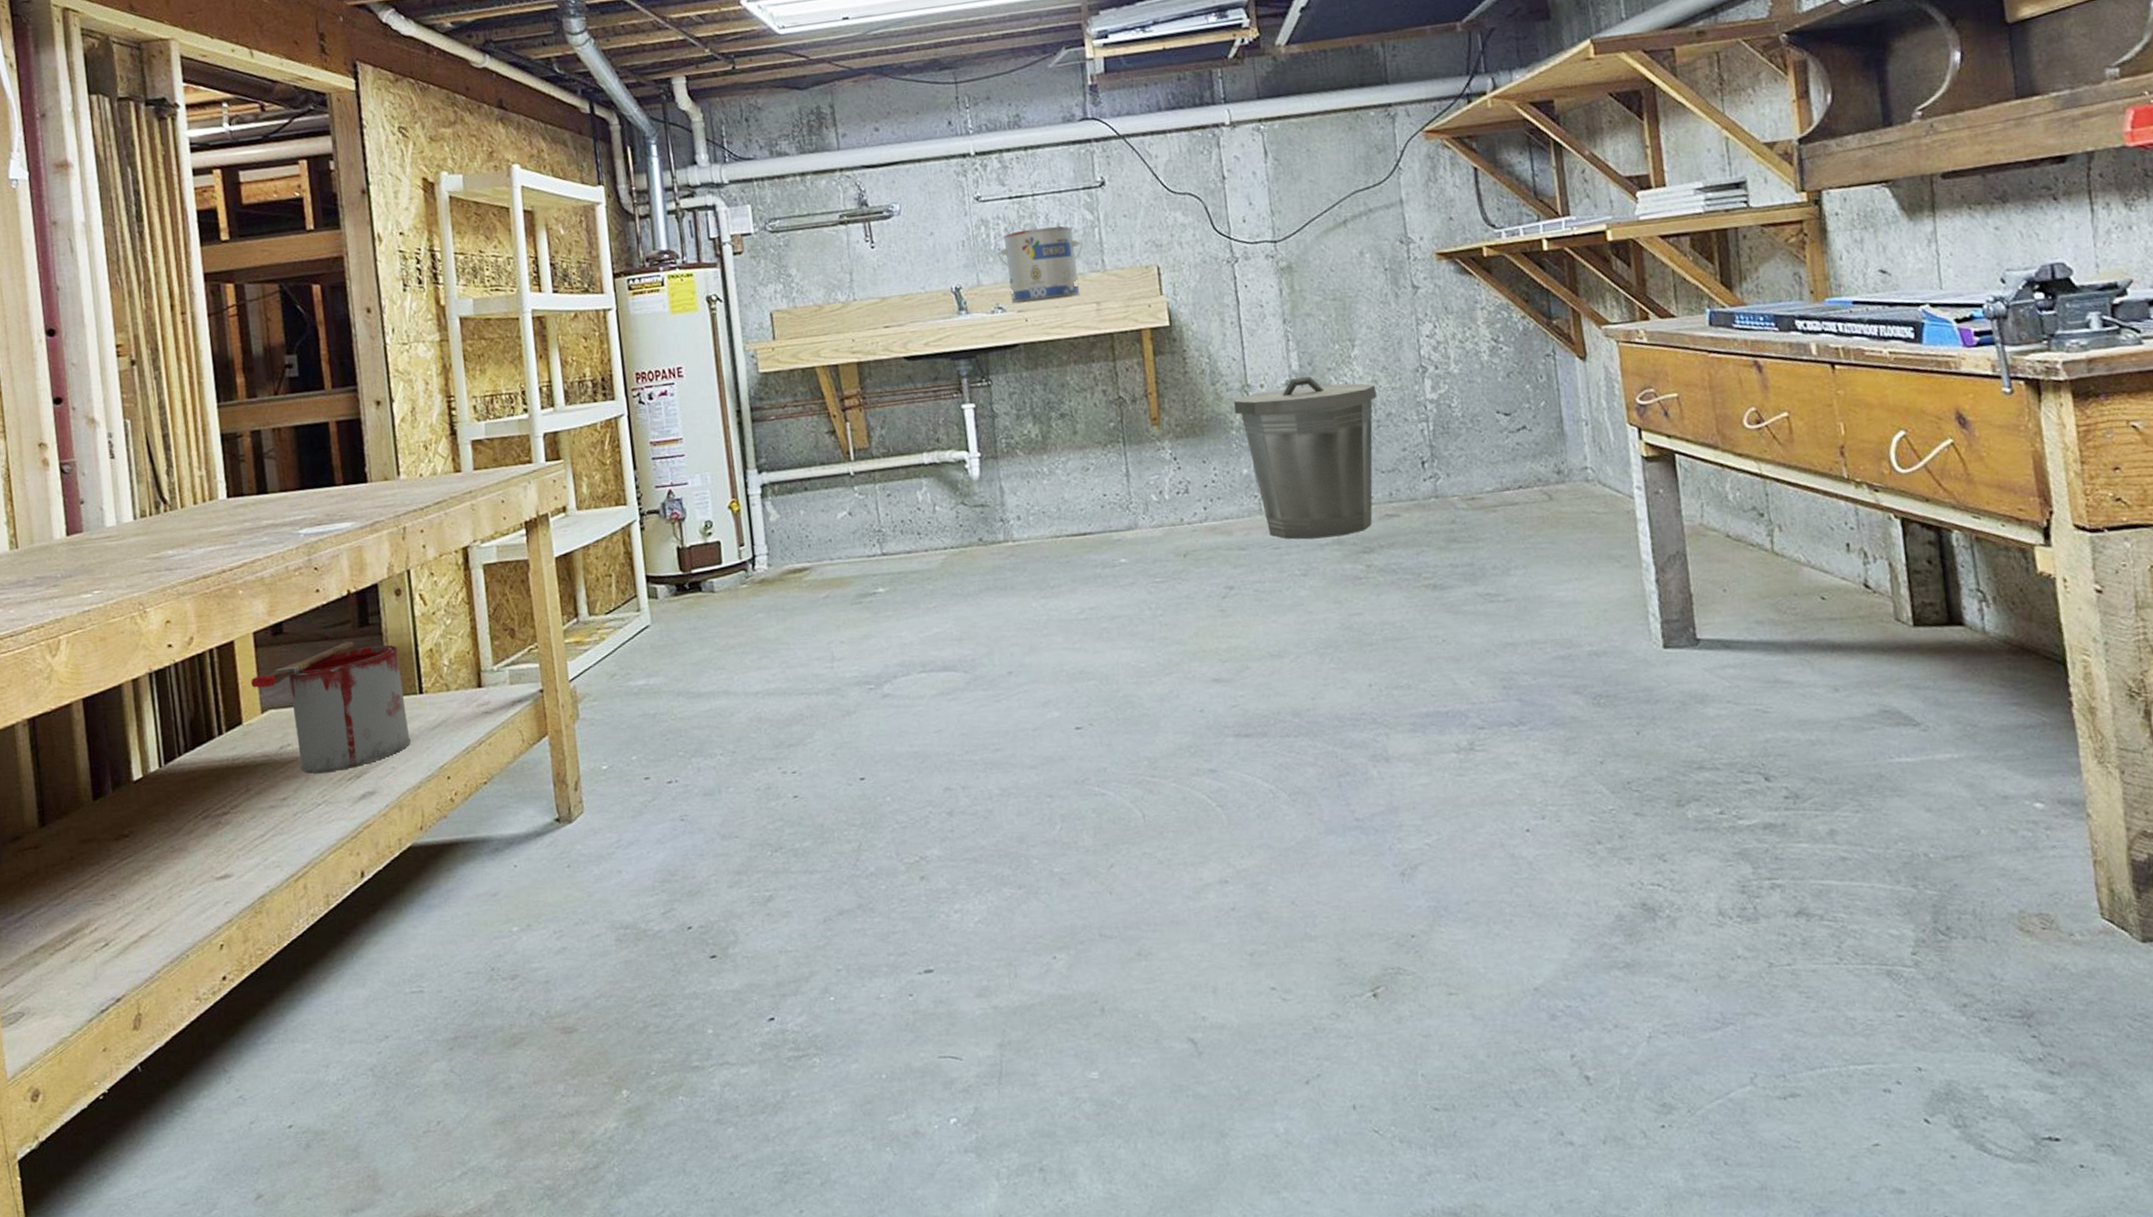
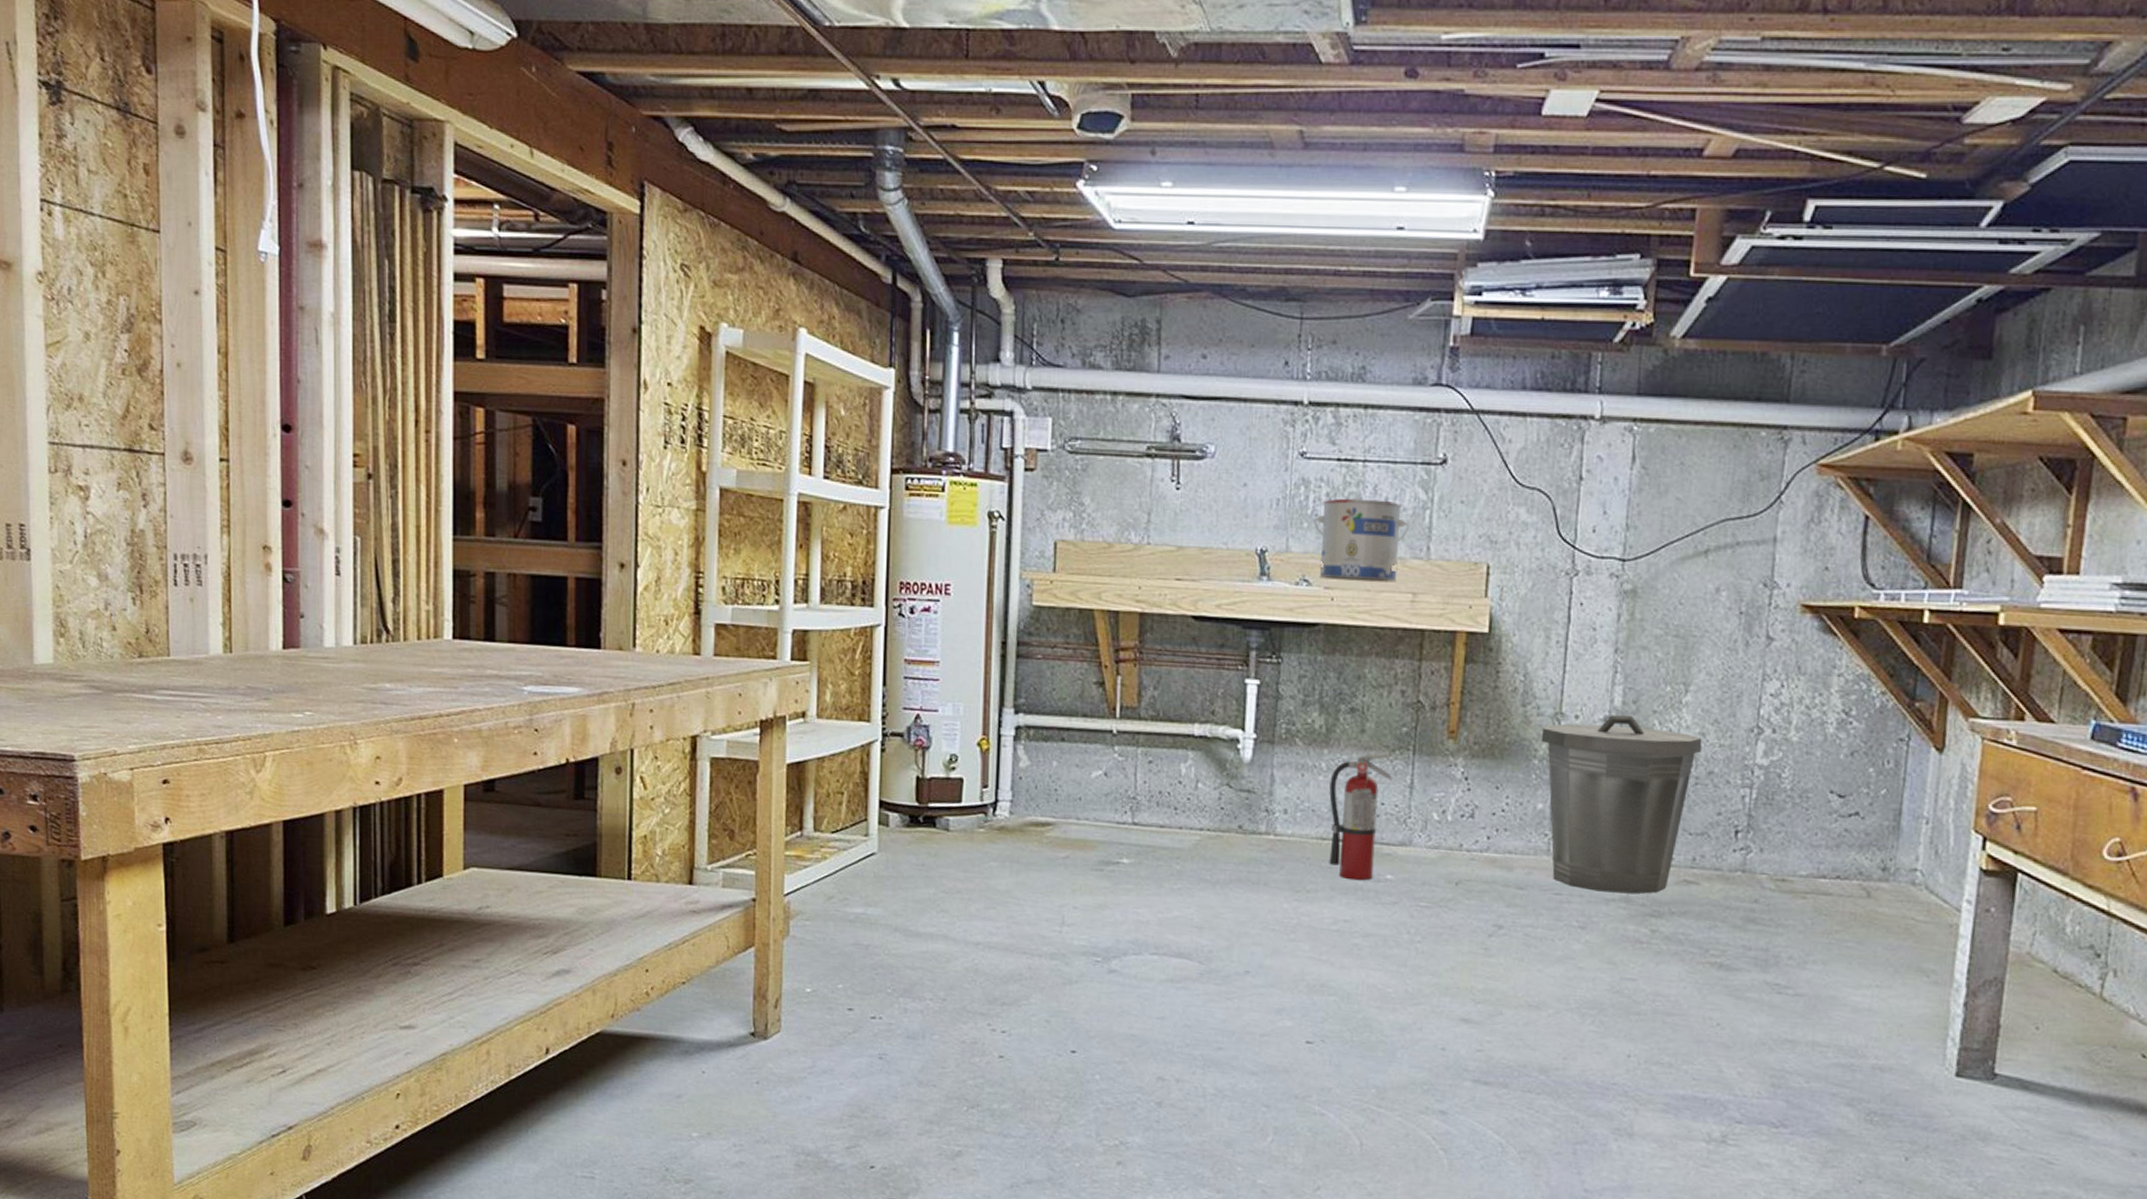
paint can: present [251,641,411,774] -> none [456,812,613,943]
fire extinguisher: none [1053,448,1109,570] -> present [1329,750,1392,880]

